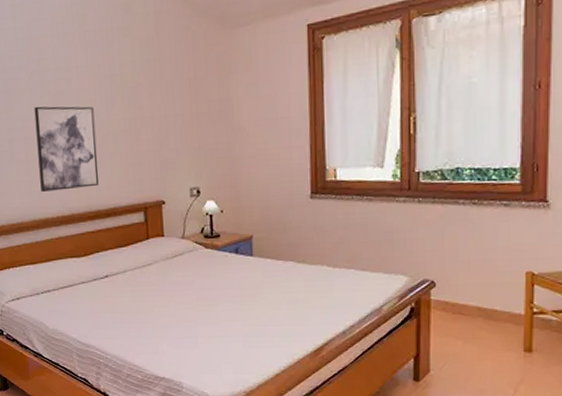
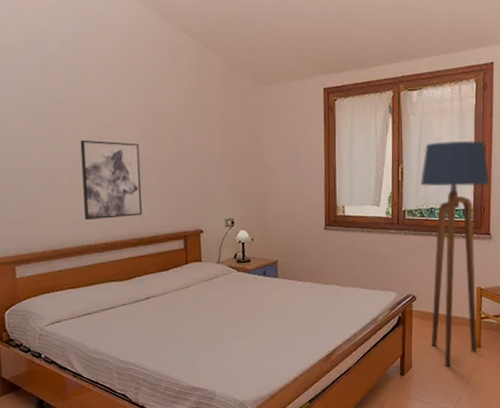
floor lamp: none [442,75,547,375] -> present [421,140,490,367]

